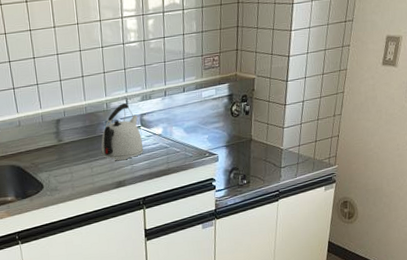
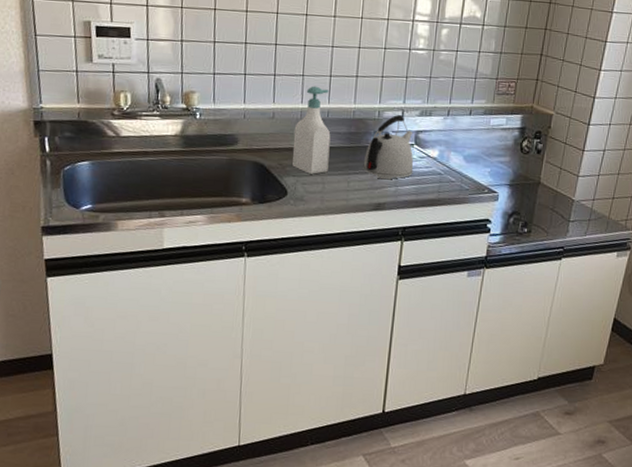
soap bottle: none [38,91,73,167] -> present [292,86,331,174]

